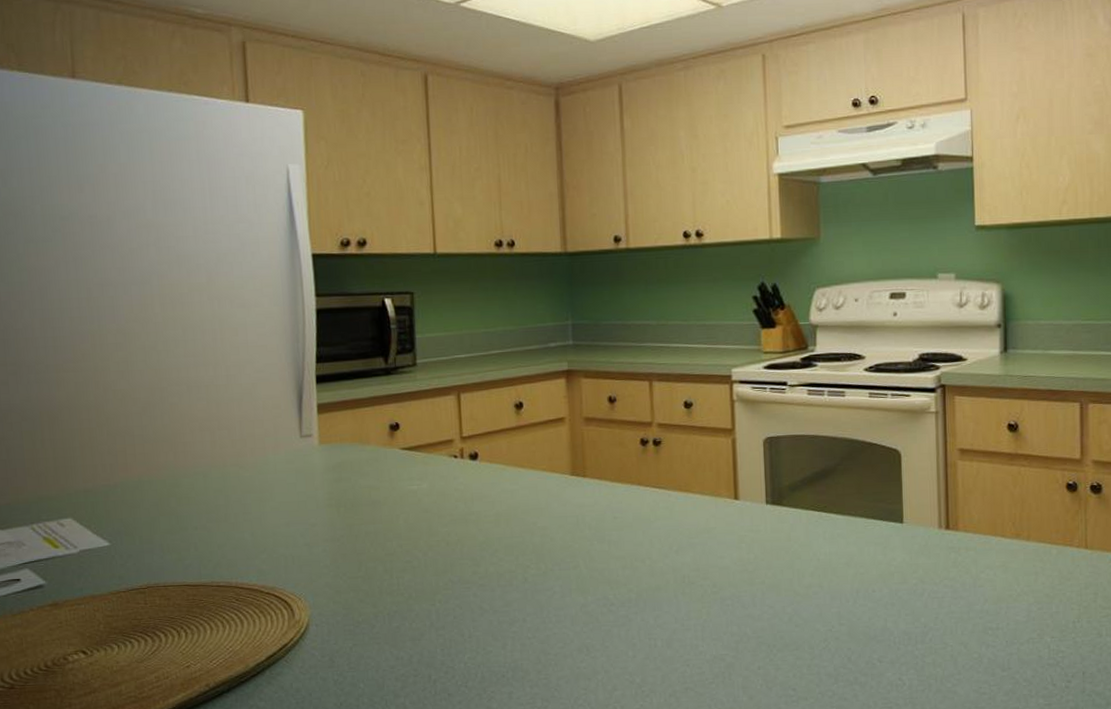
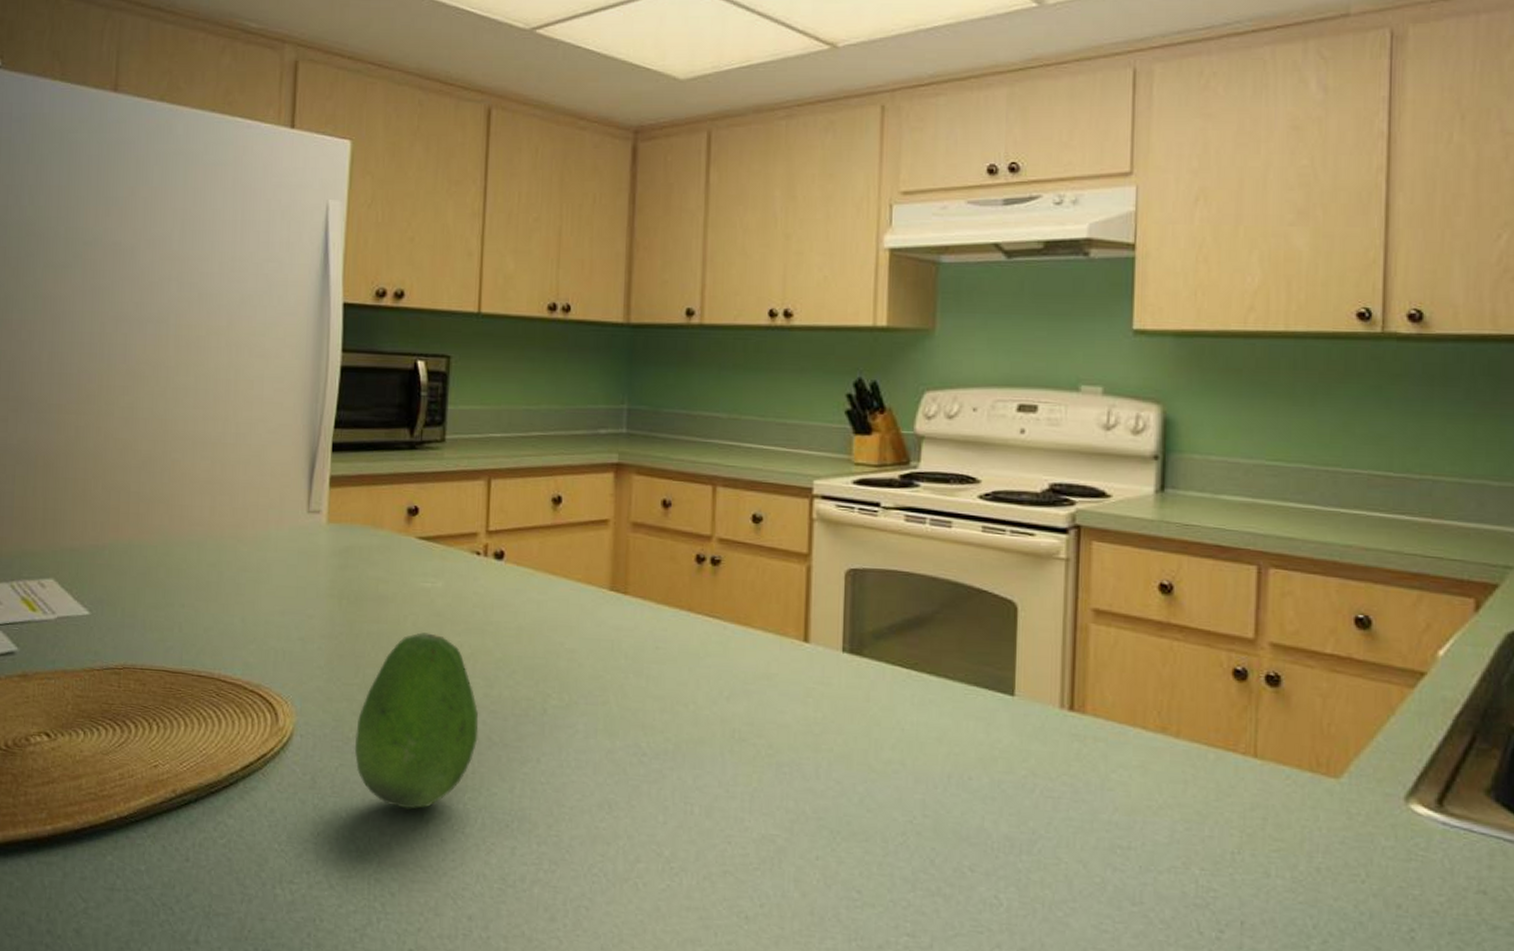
fruit: none [364,527,471,674] -> present [354,632,479,810]

